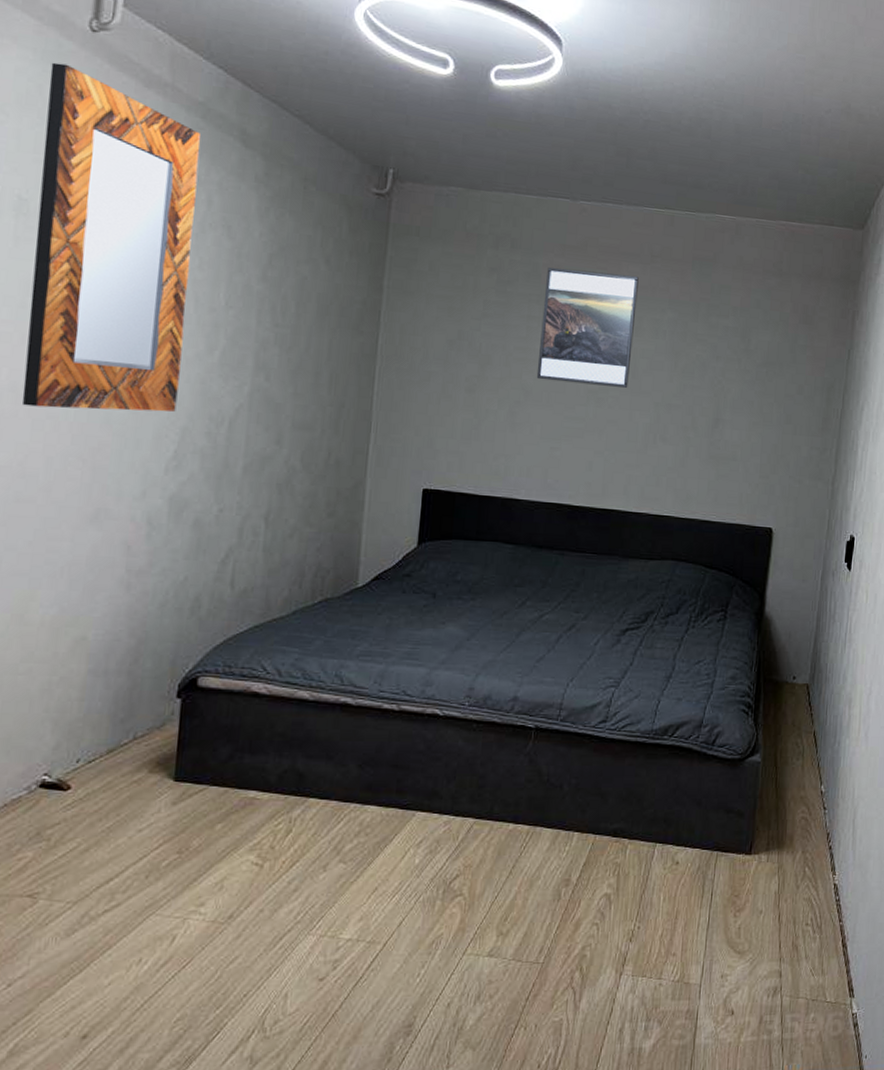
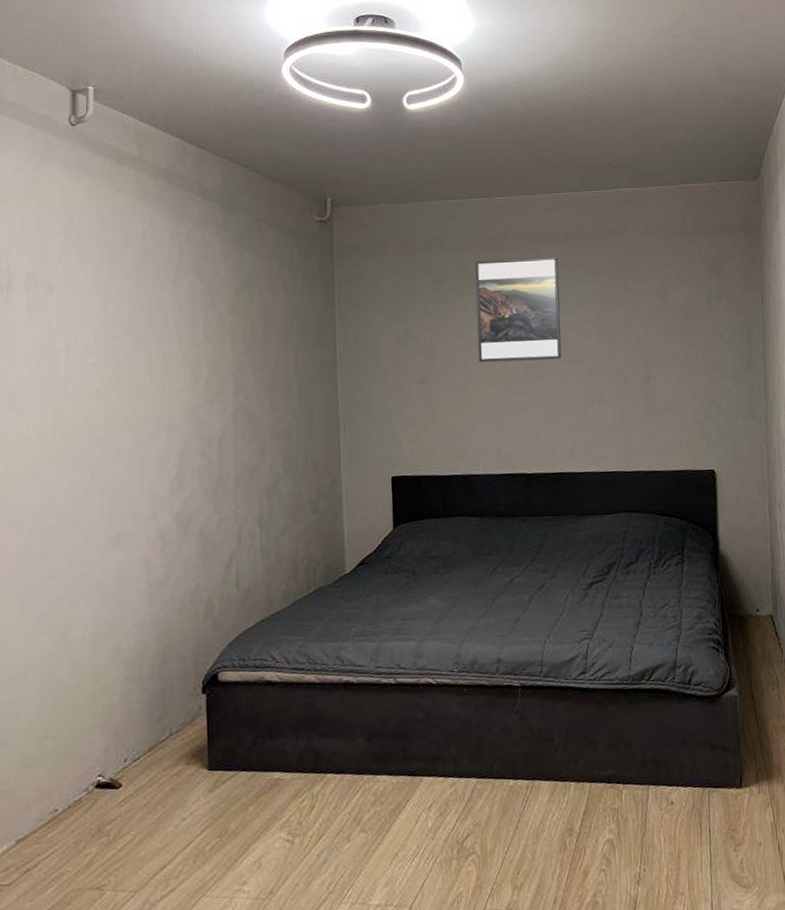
home mirror: present [21,62,201,412] -> none [42,156,173,451]

